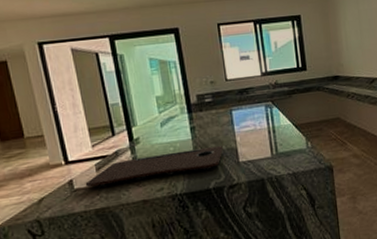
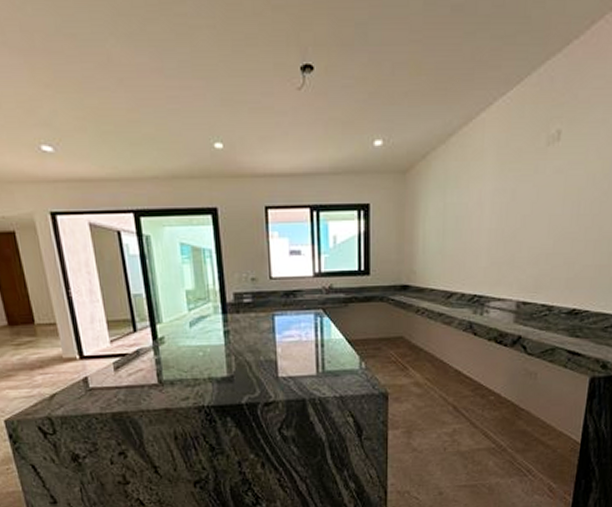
cutting board: present [85,146,223,188] -> none [101,356,260,389]

